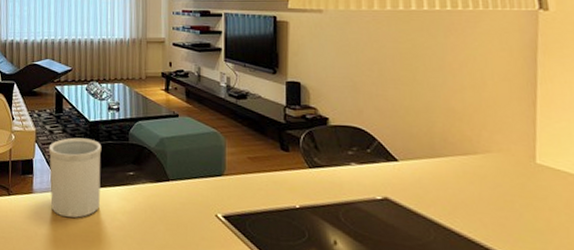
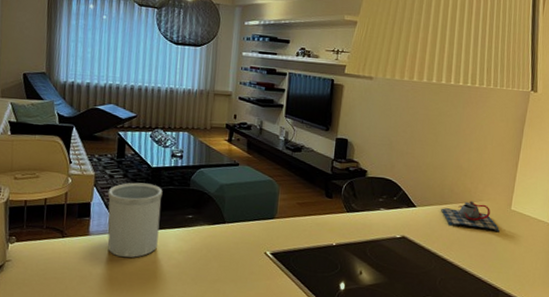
teapot: none [433,152,523,194] -> present [441,200,500,233]

